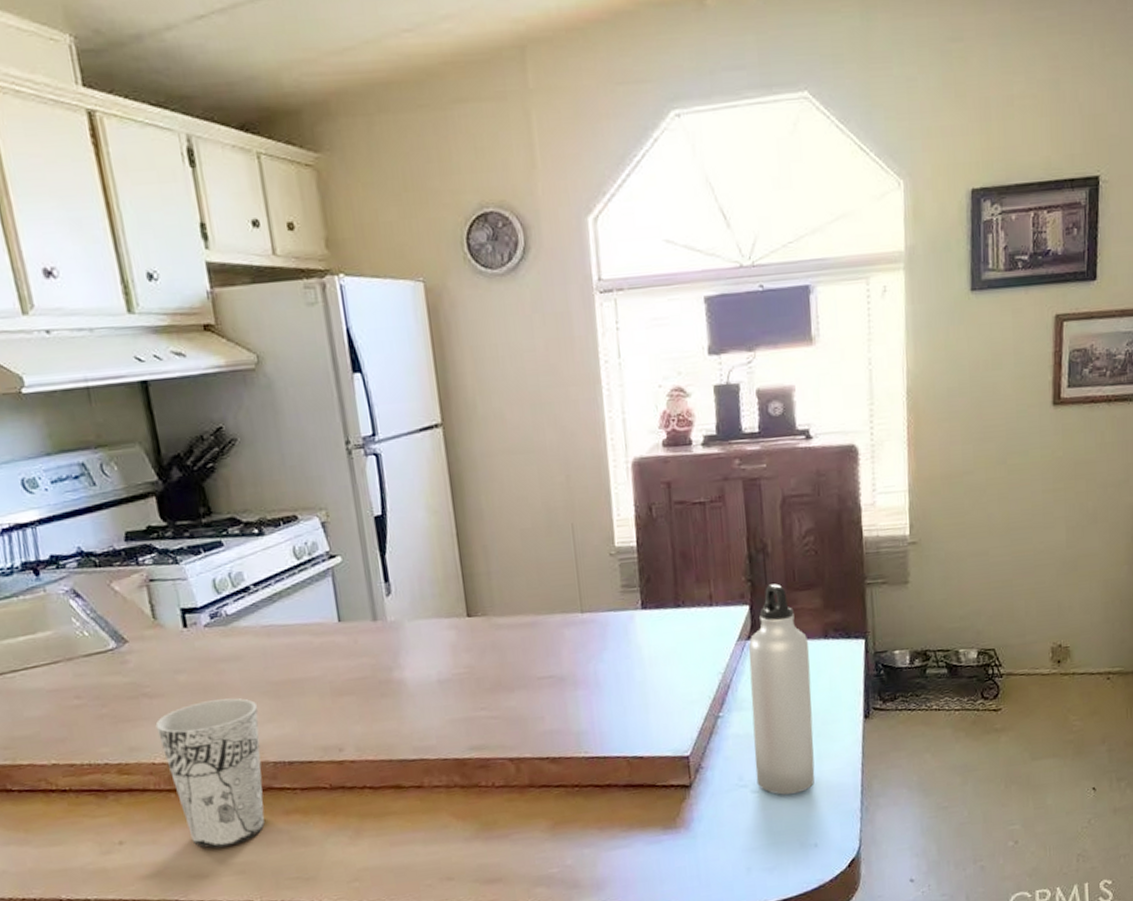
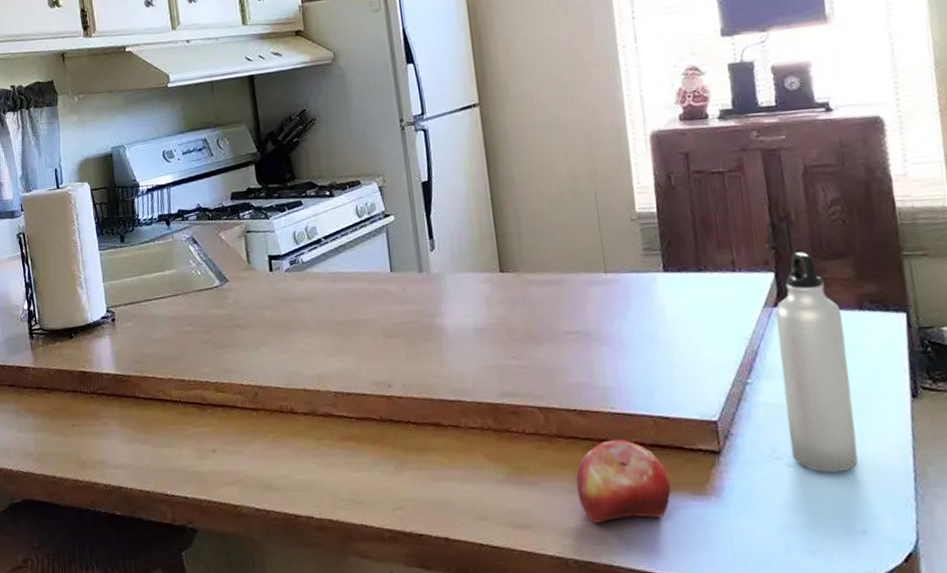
cup: present [155,698,265,849] -> none [245,333,326,464]
fruit: none [548,783,643,869] -> present [576,439,671,523]

